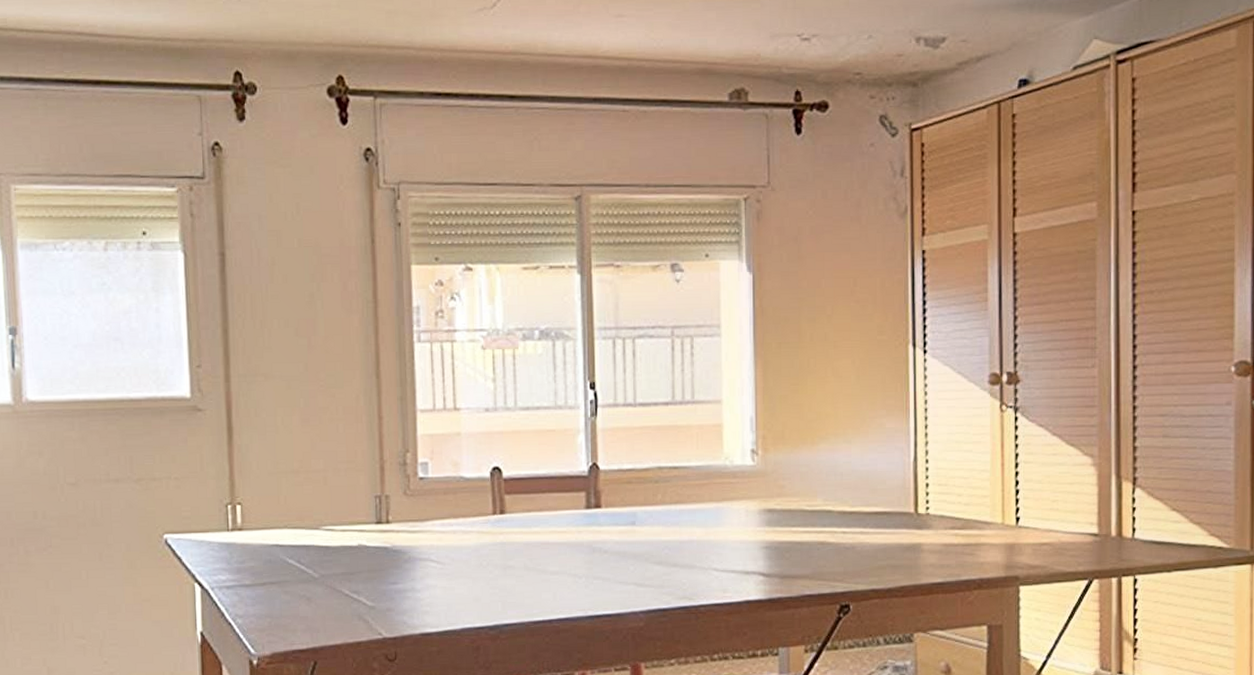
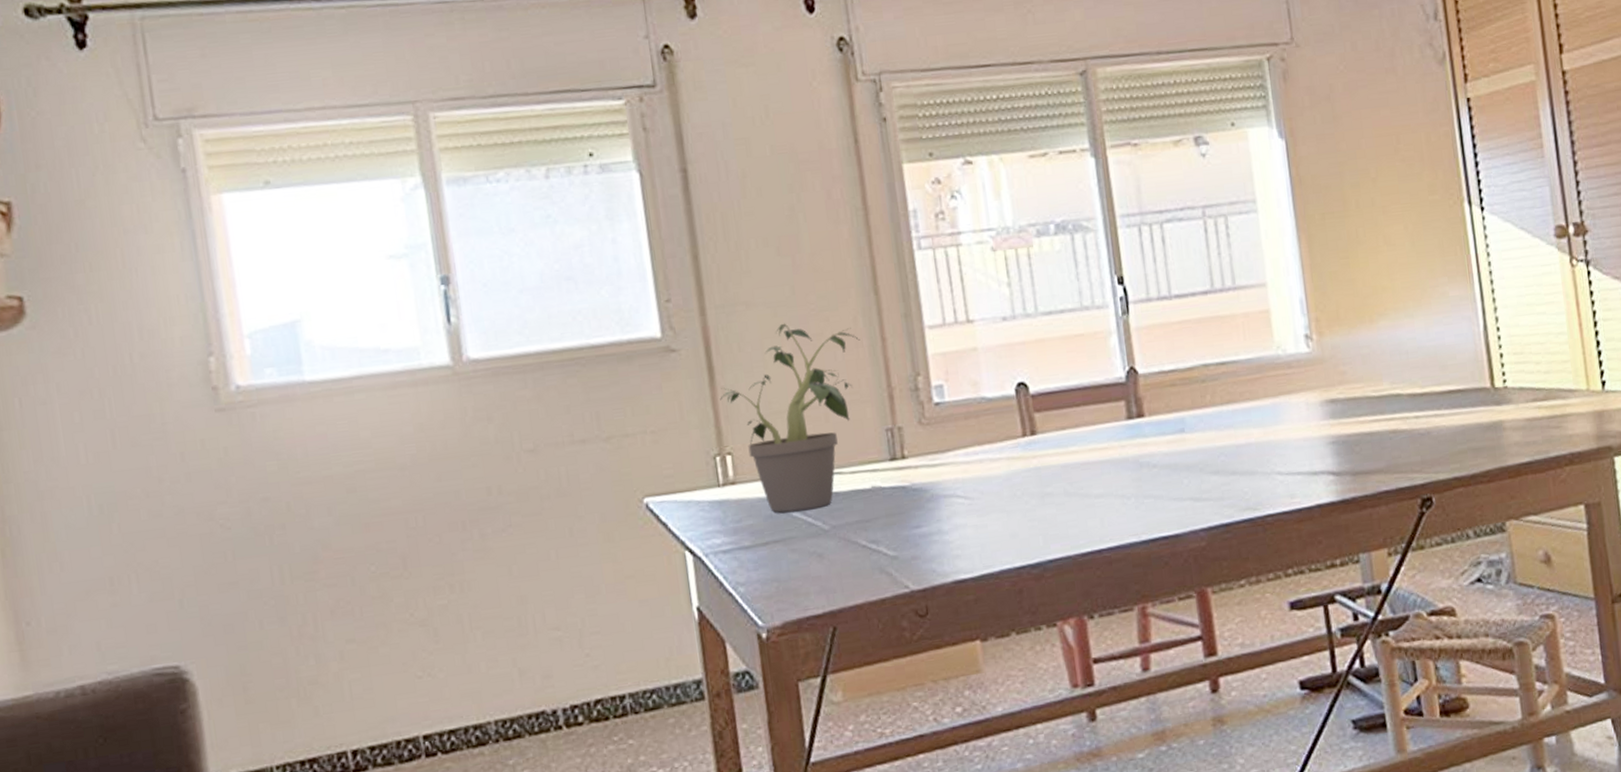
potted plant: none [235,395,360,561] -> present [720,323,860,514]

